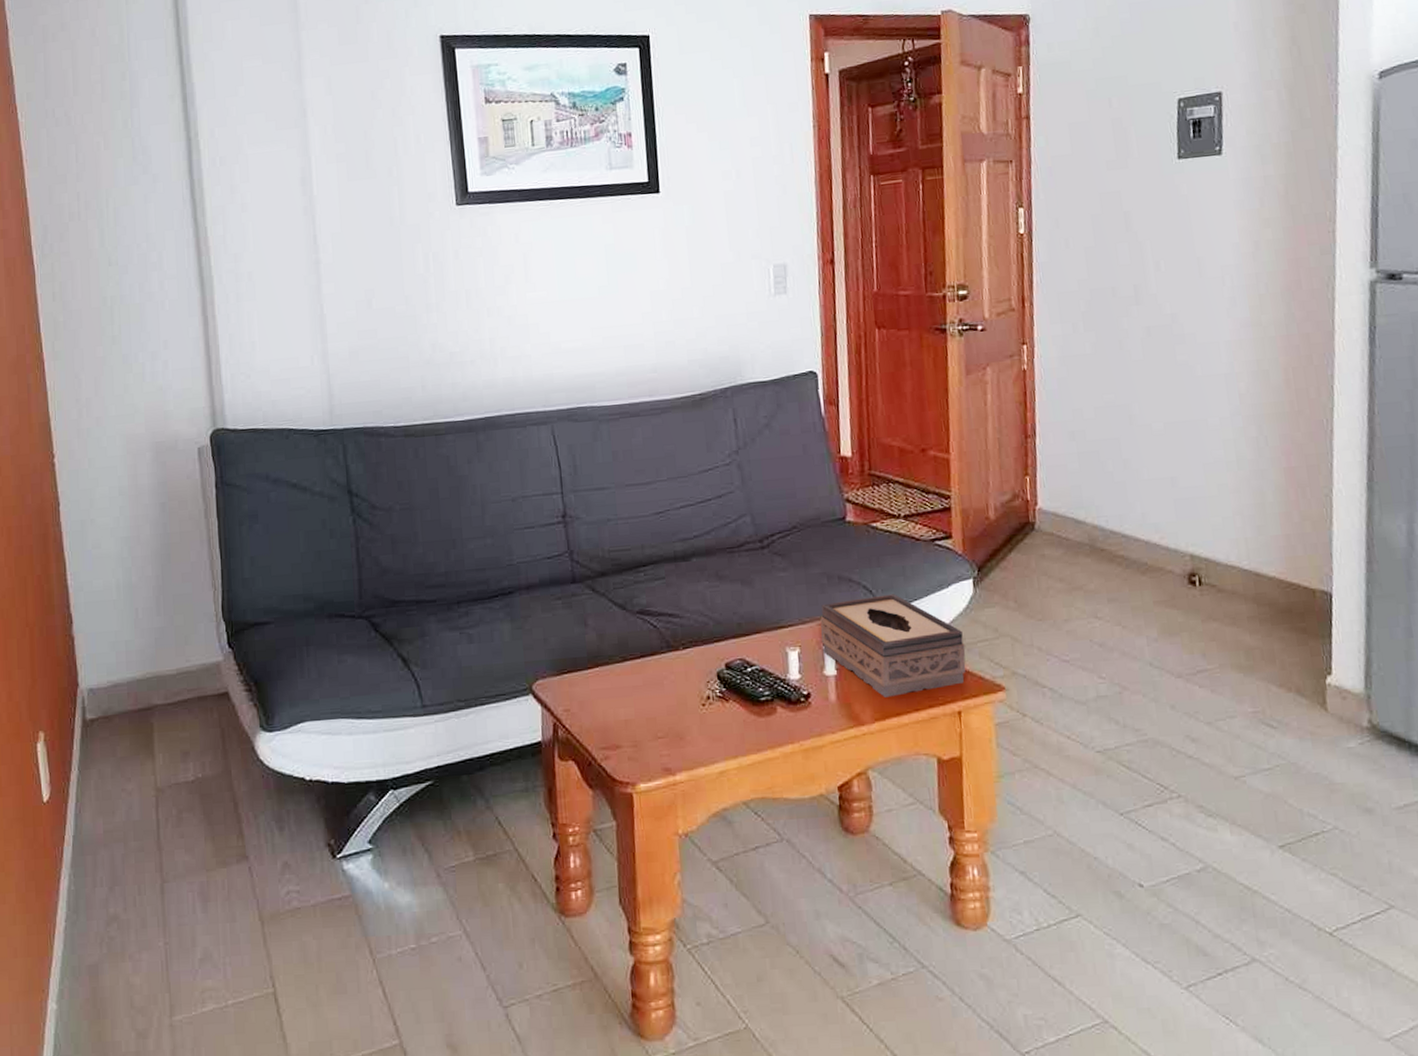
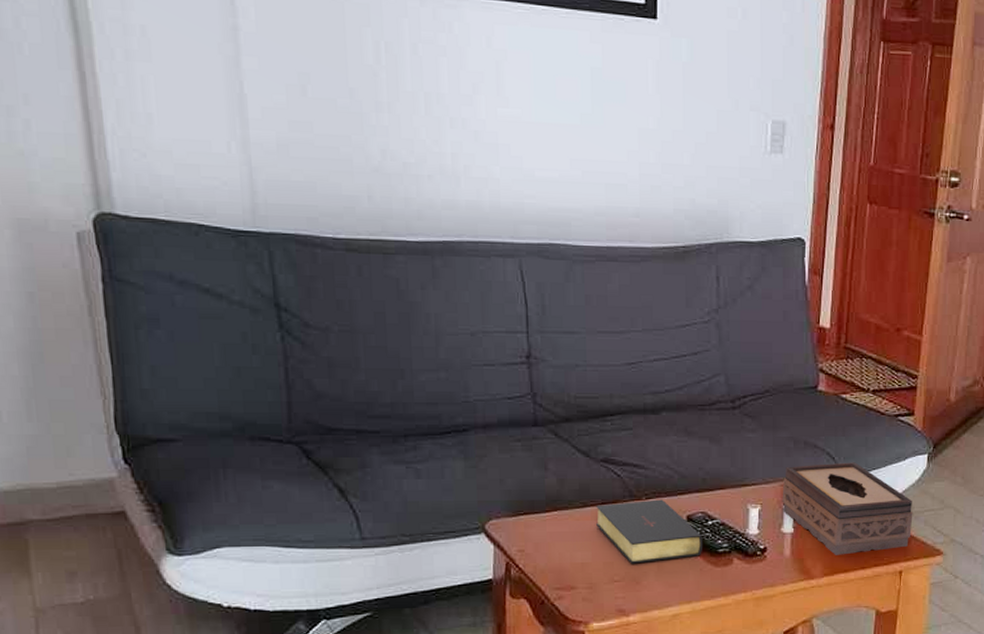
bible: none [635,648,745,719] -> present [596,499,704,564]

